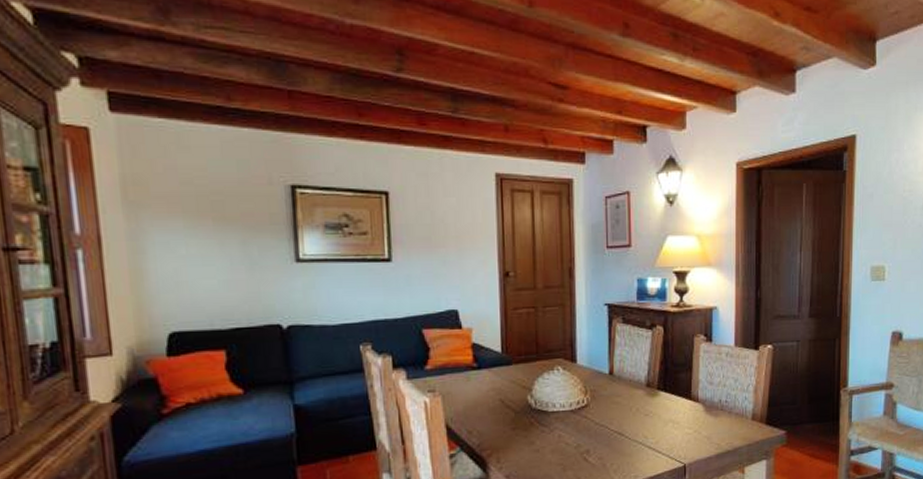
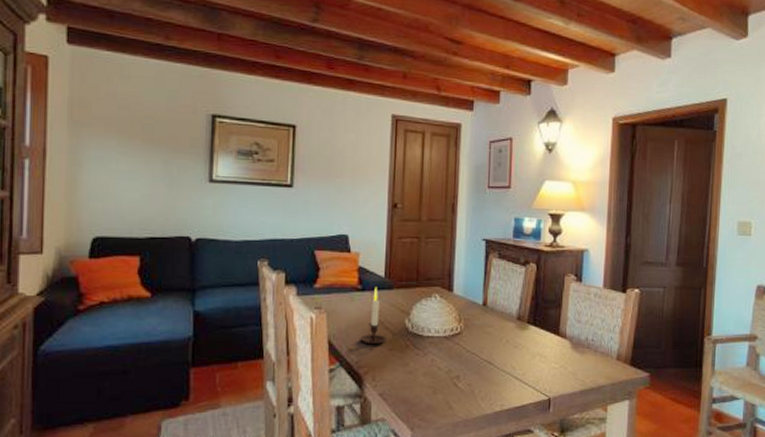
candle: none [480,364,509,426] -> present [360,287,386,345]

